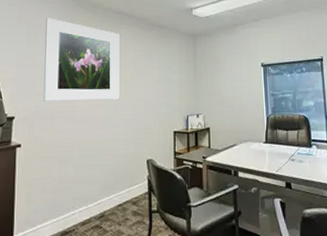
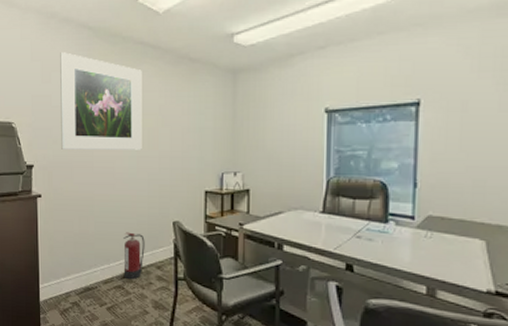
fire extinguisher: none [101,173,122,219] -> present [123,232,145,280]

